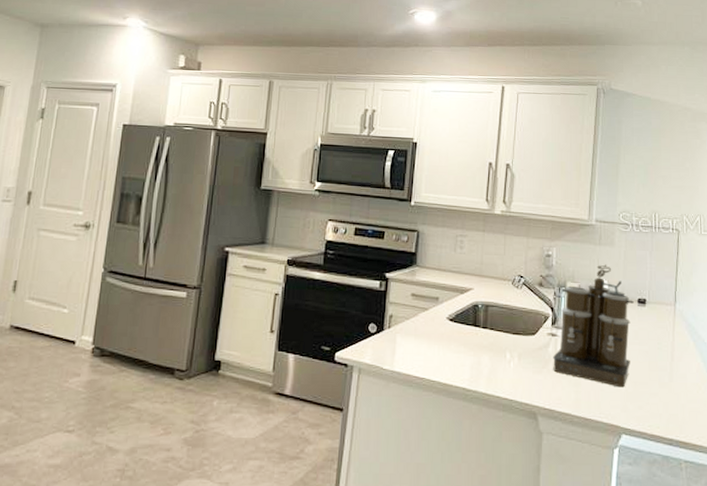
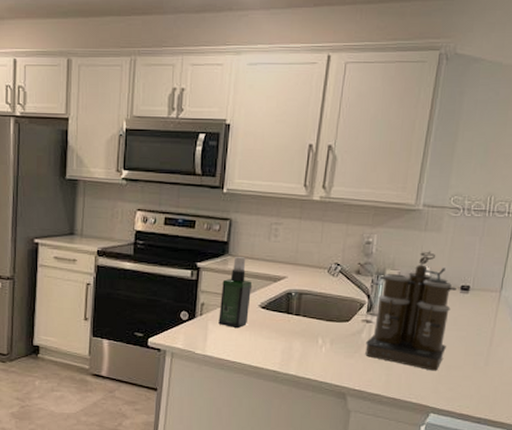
spray bottle: none [407,267,439,342] -> present [218,256,251,329]

